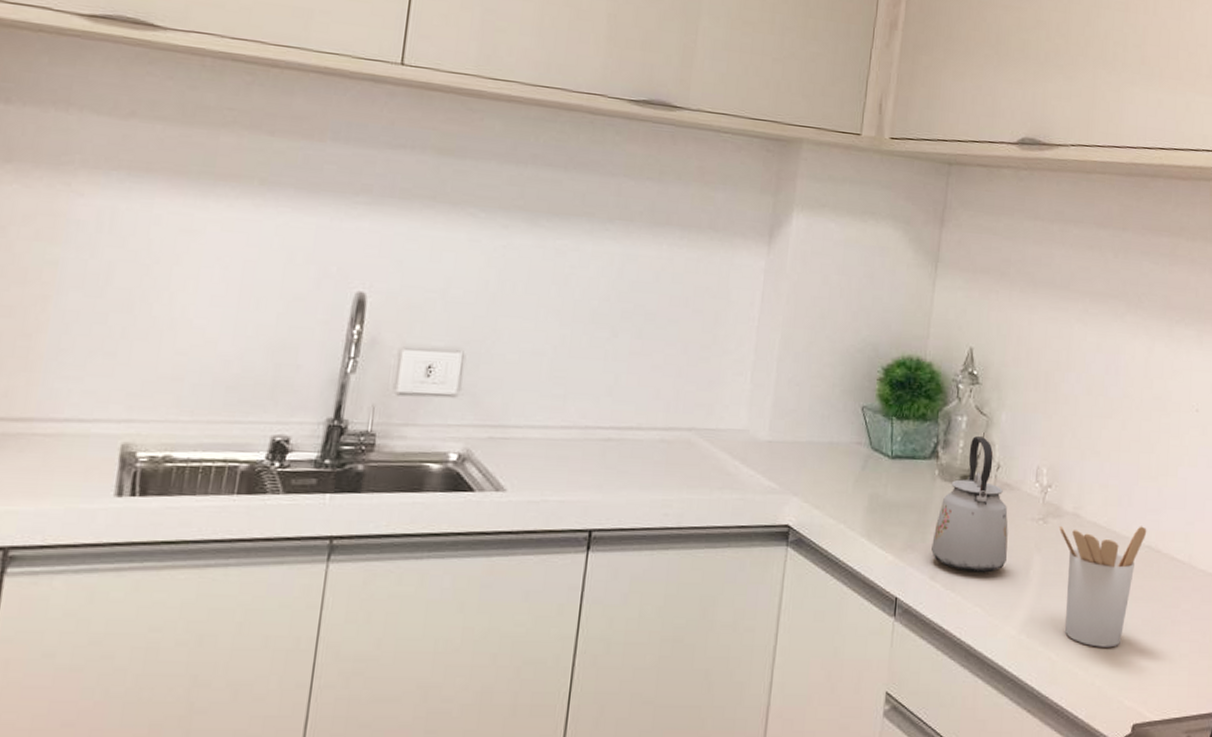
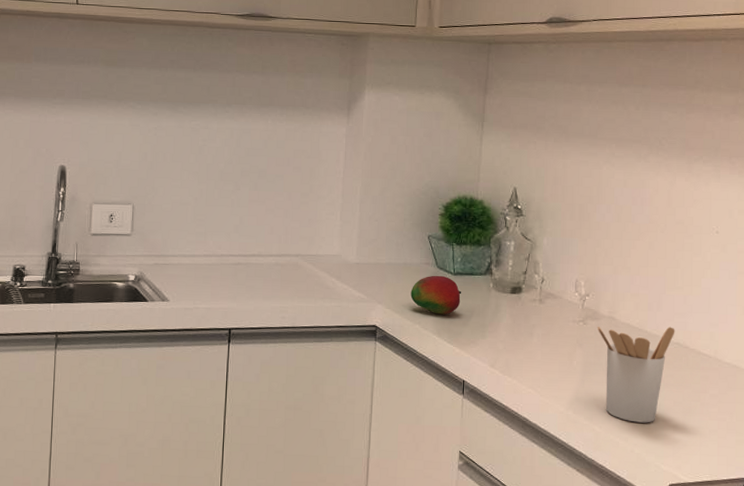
fruit: none [835,458,900,511] -> present [410,275,462,315]
kettle: present [930,436,1008,573] -> none [489,257,554,363]

